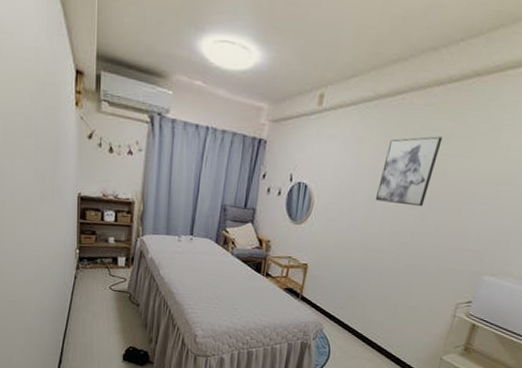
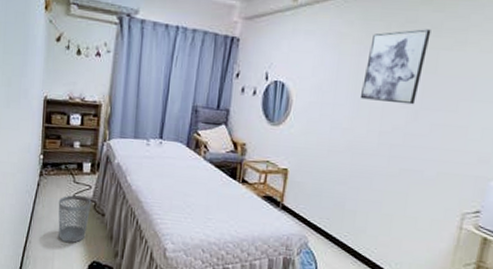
wastebasket: none [95,287,127,330] -> present [58,195,92,243]

